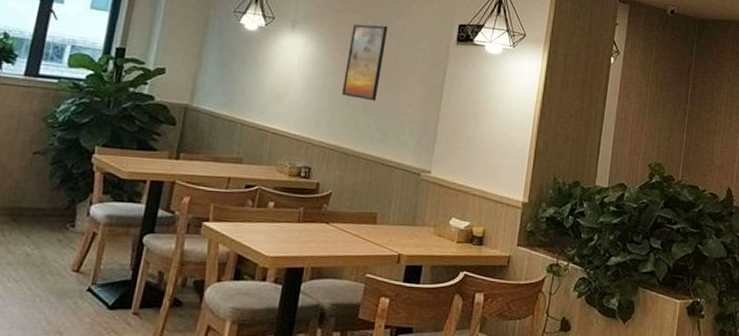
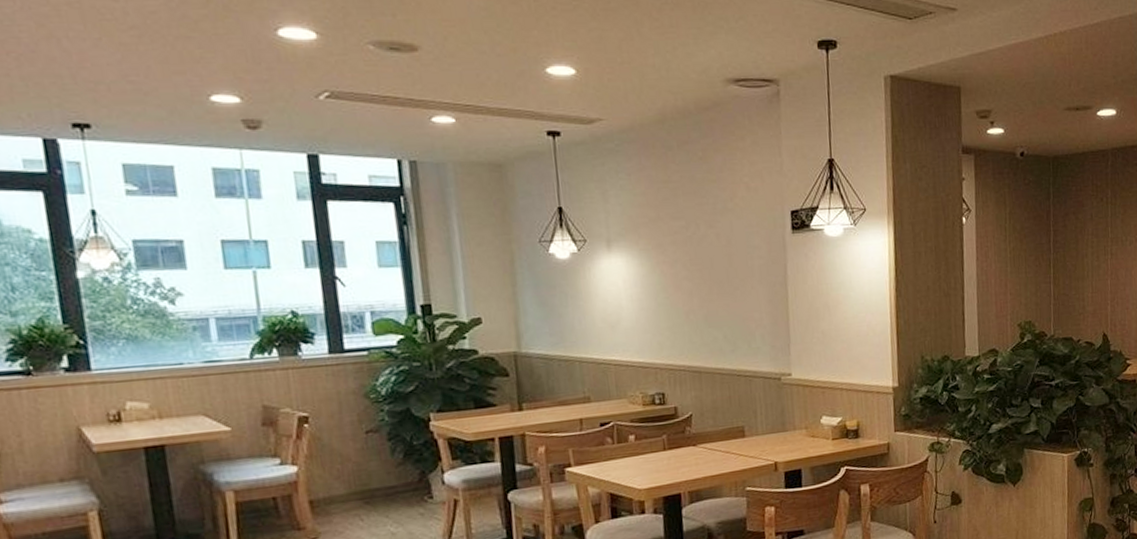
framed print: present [342,24,389,102] -> none [674,226,718,312]

